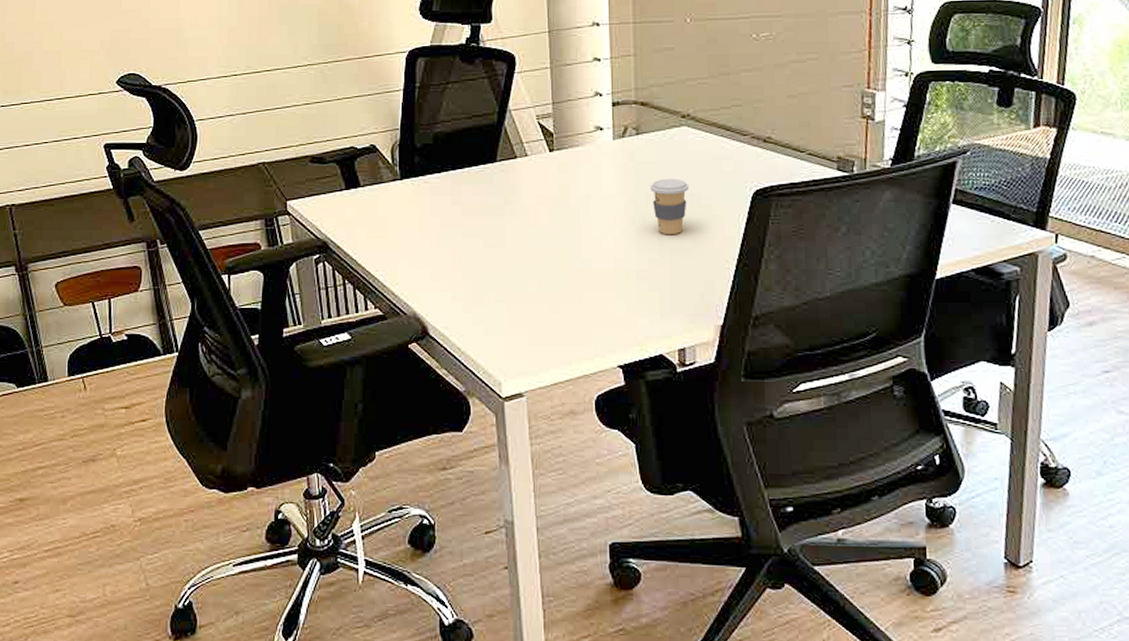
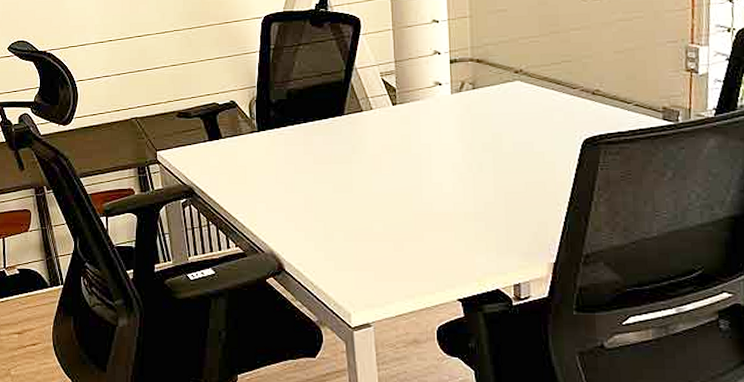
coffee cup: present [649,178,690,235] -> none [485,129,523,181]

